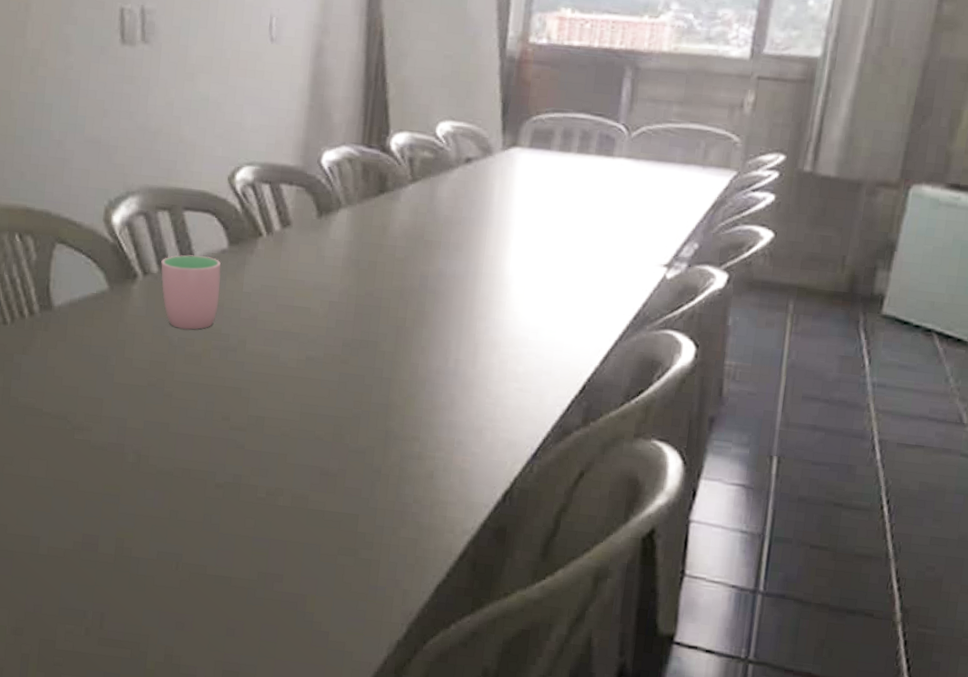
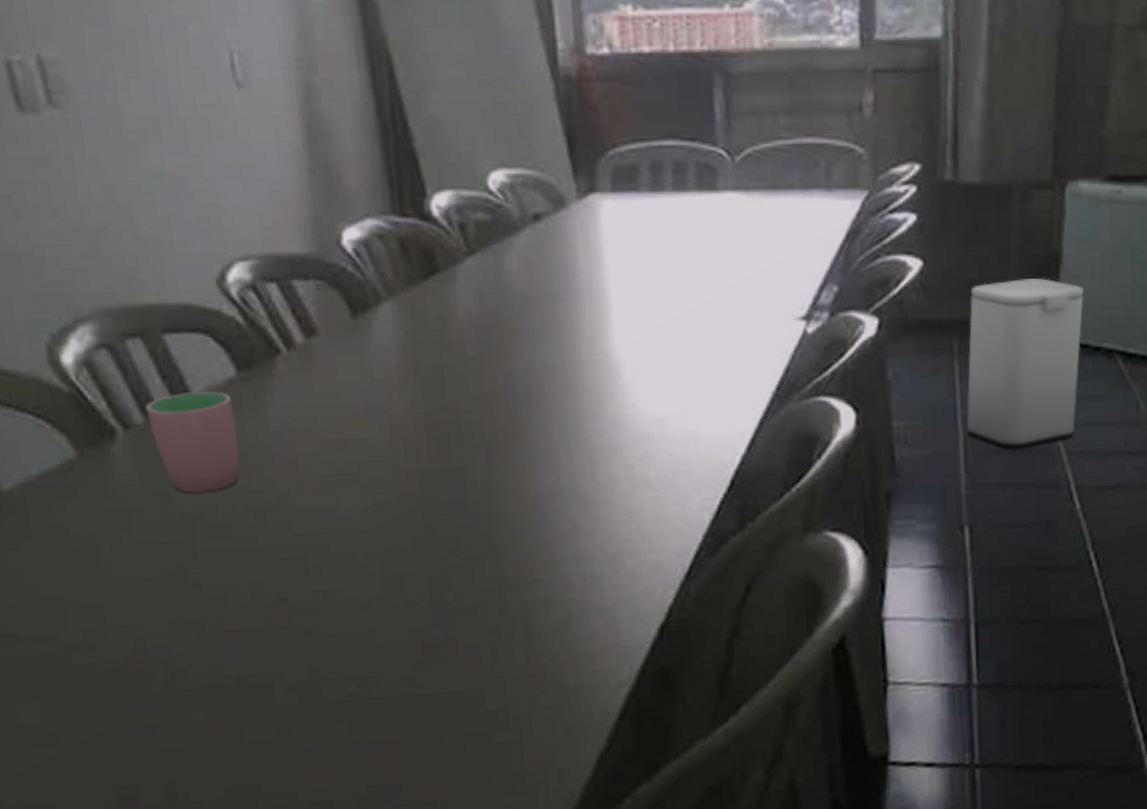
pedal bin: none [789,258,913,400] -> present [966,278,1084,449]

